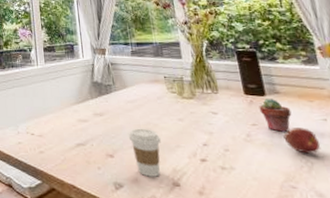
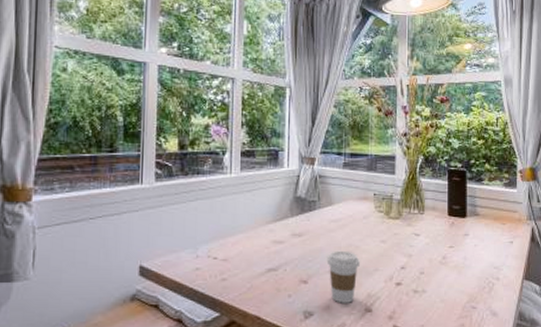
potted succulent: present [258,99,292,133] -> none [458,221,485,255]
apple: present [283,128,320,154] -> none [474,250,503,275]

